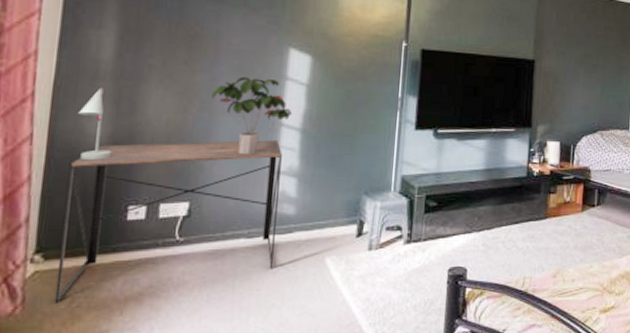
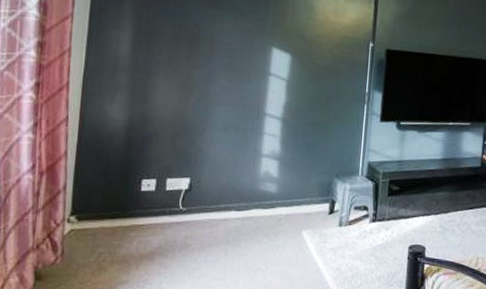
desk: present [54,140,282,304] -> none [86,127,266,257]
table lamp: present [78,87,112,160] -> none [102,79,129,140]
potted plant: present [211,76,292,154] -> none [208,72,274,139]

